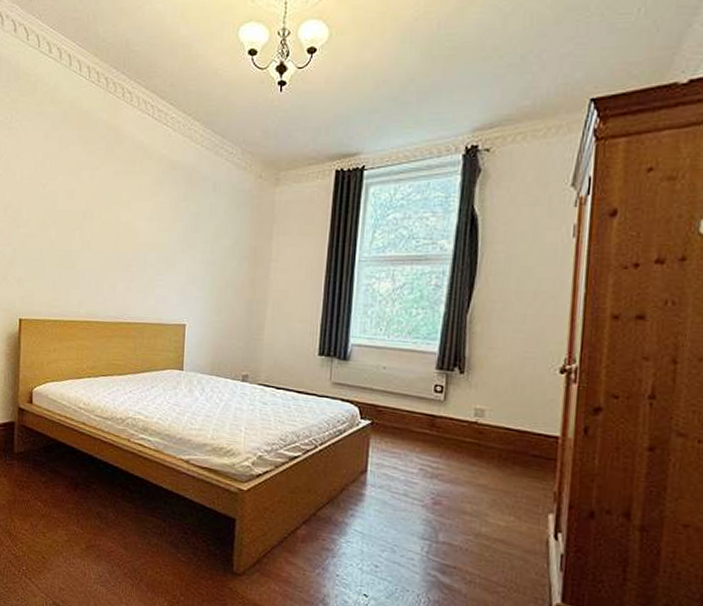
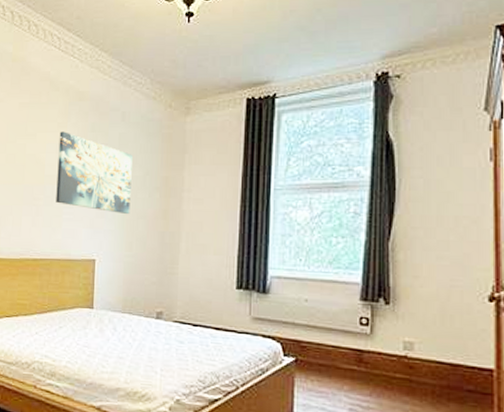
wall art: none [149,200,223,283] -> present [56,131,133,215]

